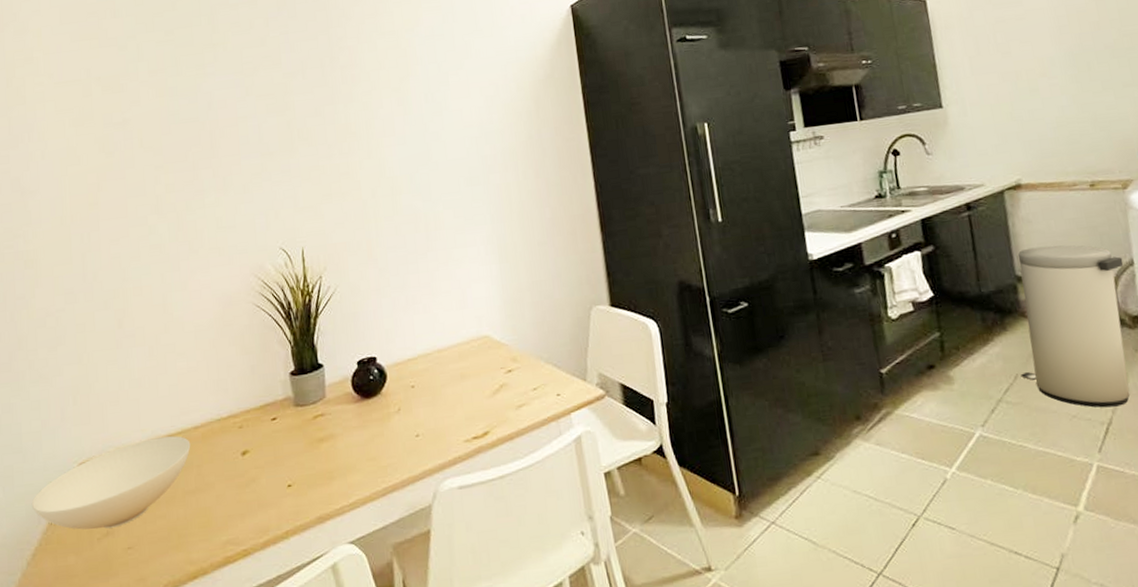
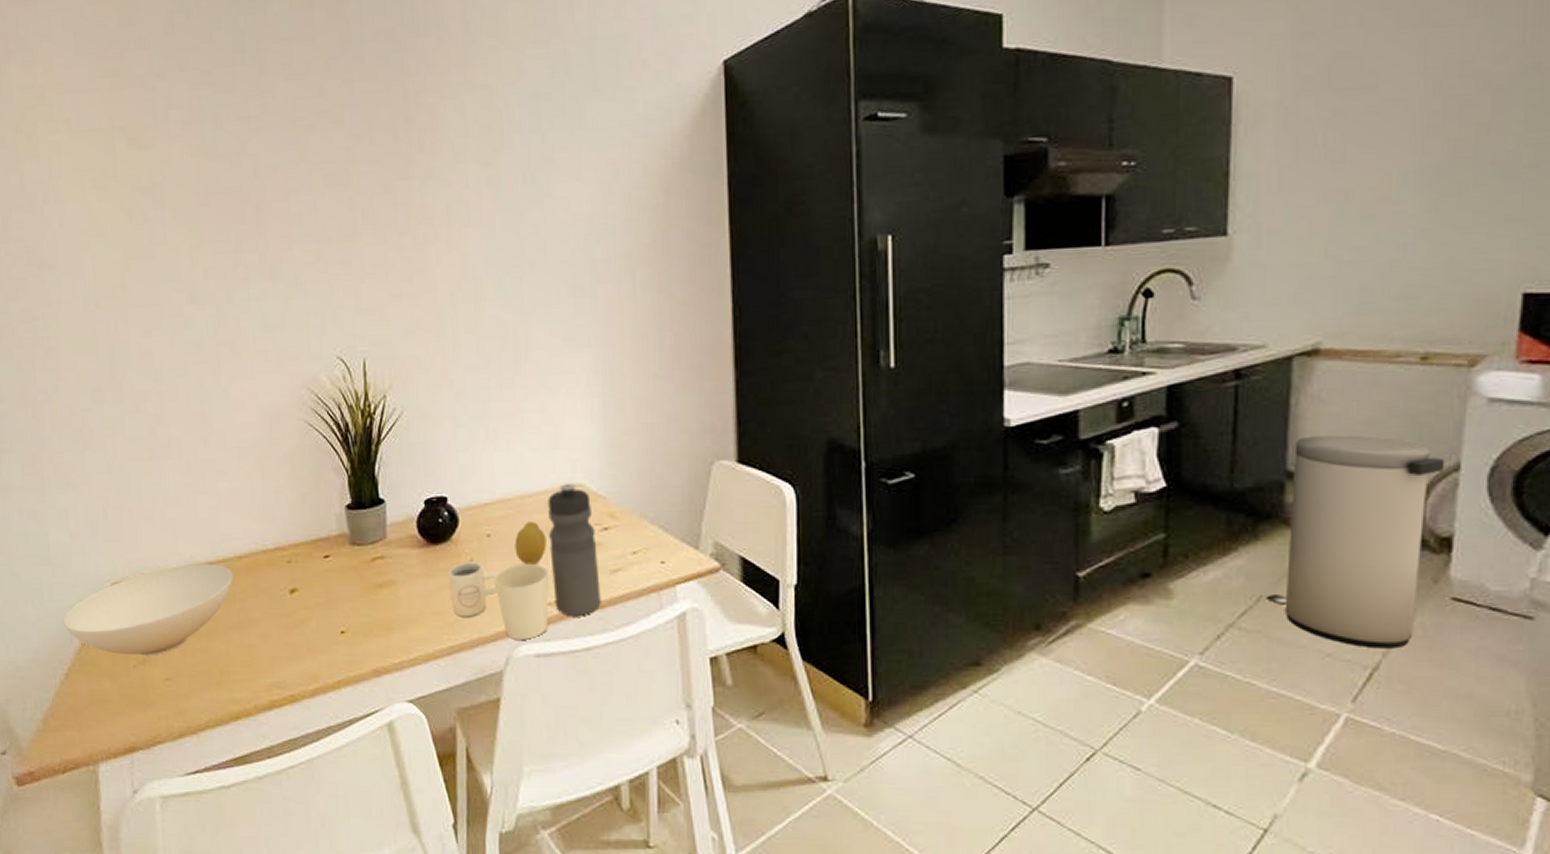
mug: none [380,410,423,461] -> present [447,562,498,617]
dixie cup: none [419,407,468,476] -> present [494,563,549,640]
fruit: none [435,371,462,409] -> present [514,522,547,566]
water bottle: none [460,336,511,449] -> present [548,484,601,616]

